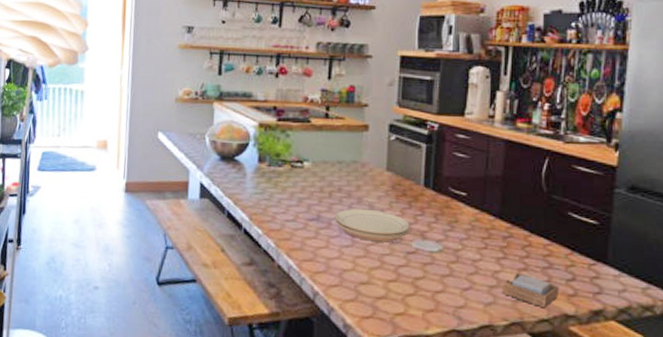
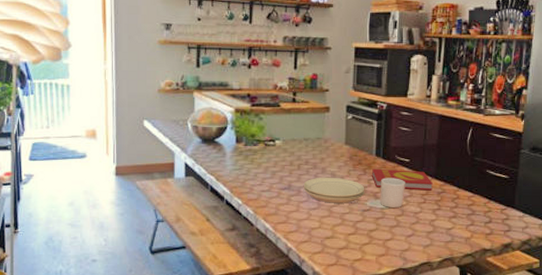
book: none [419,201,497,234] -> present [372,168,433,191]
mug: none [428,213,461,253] -> present [380,178,405,209]
napkin holder: present [501,272,560,309] -> none [436,219,480,246]

